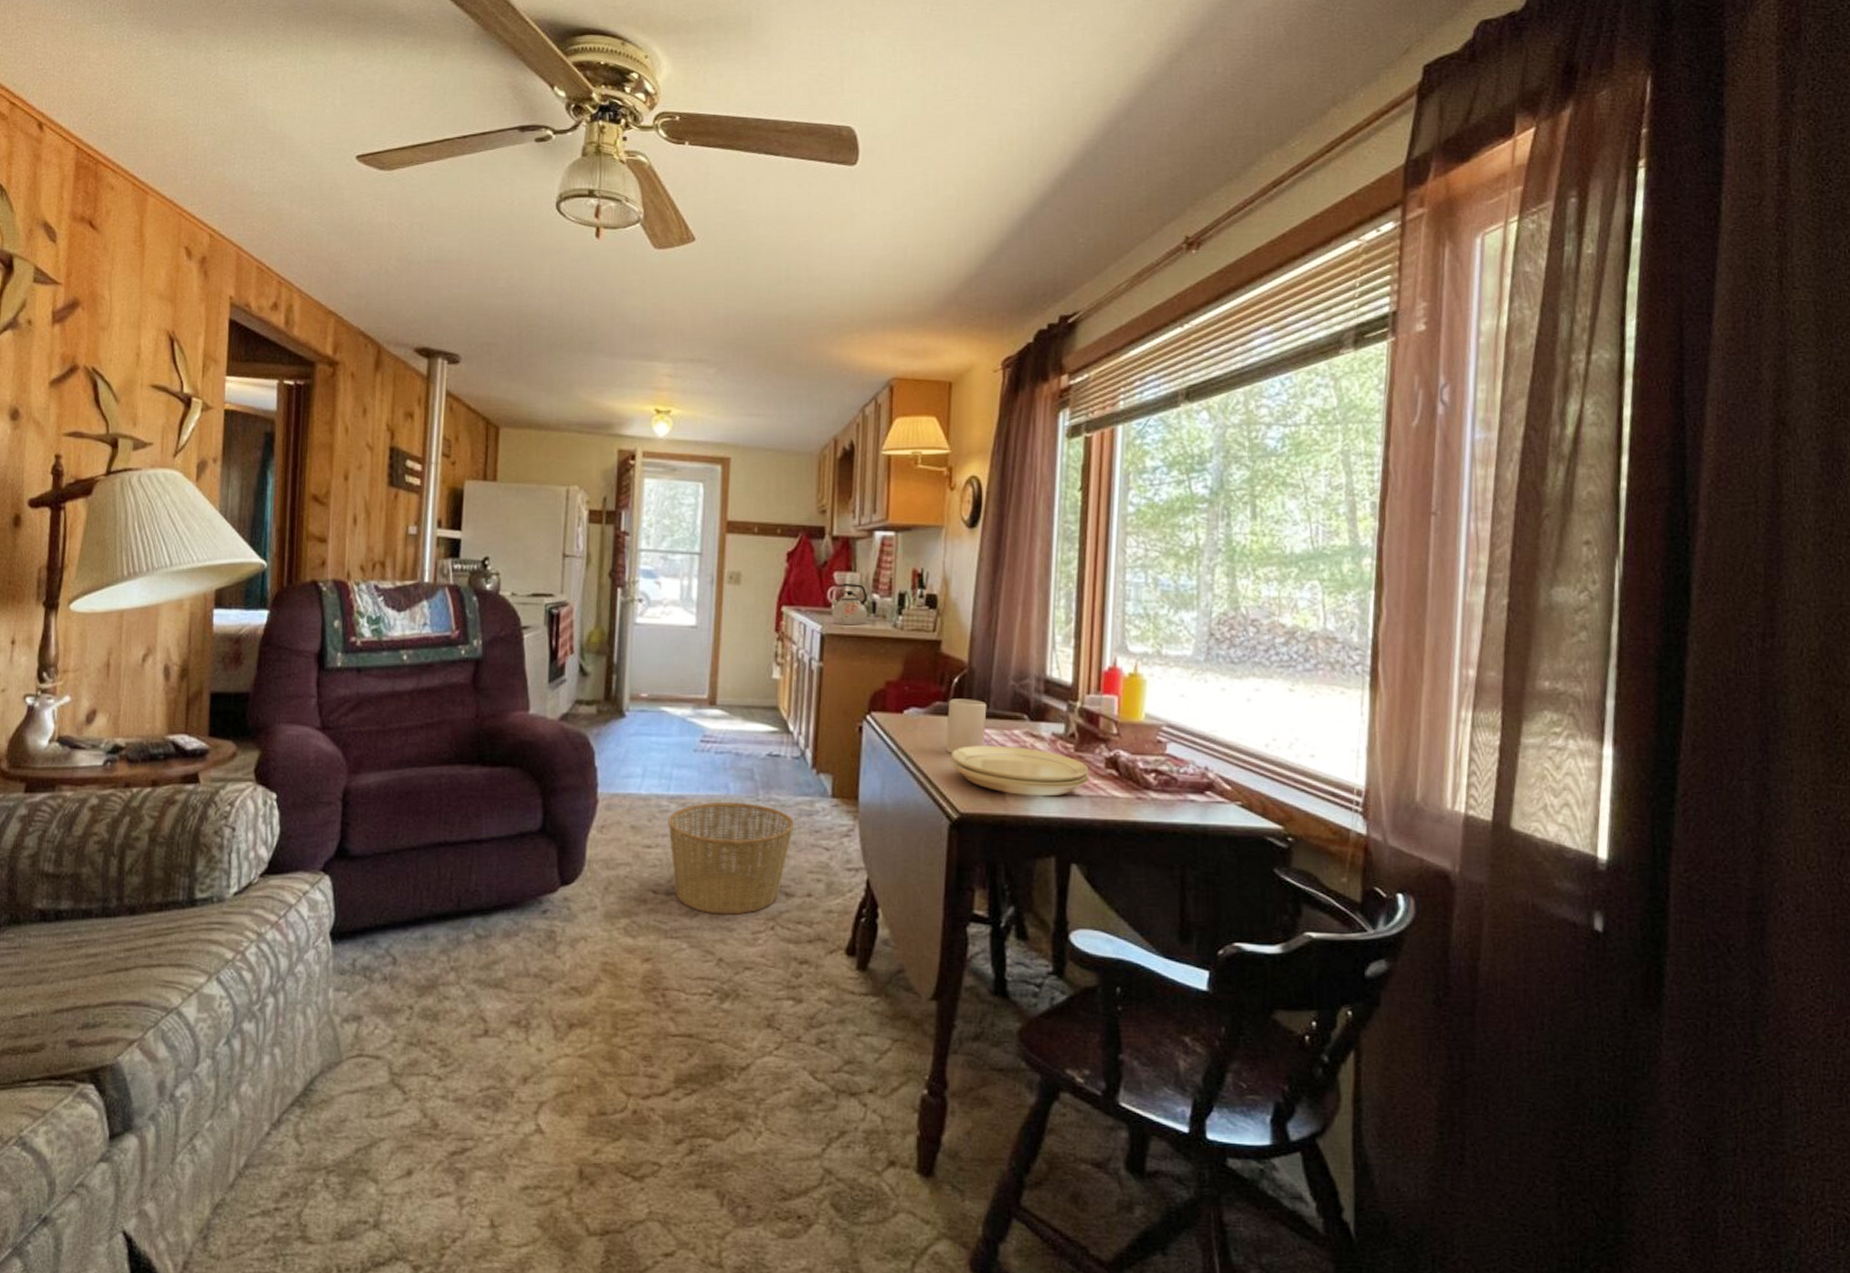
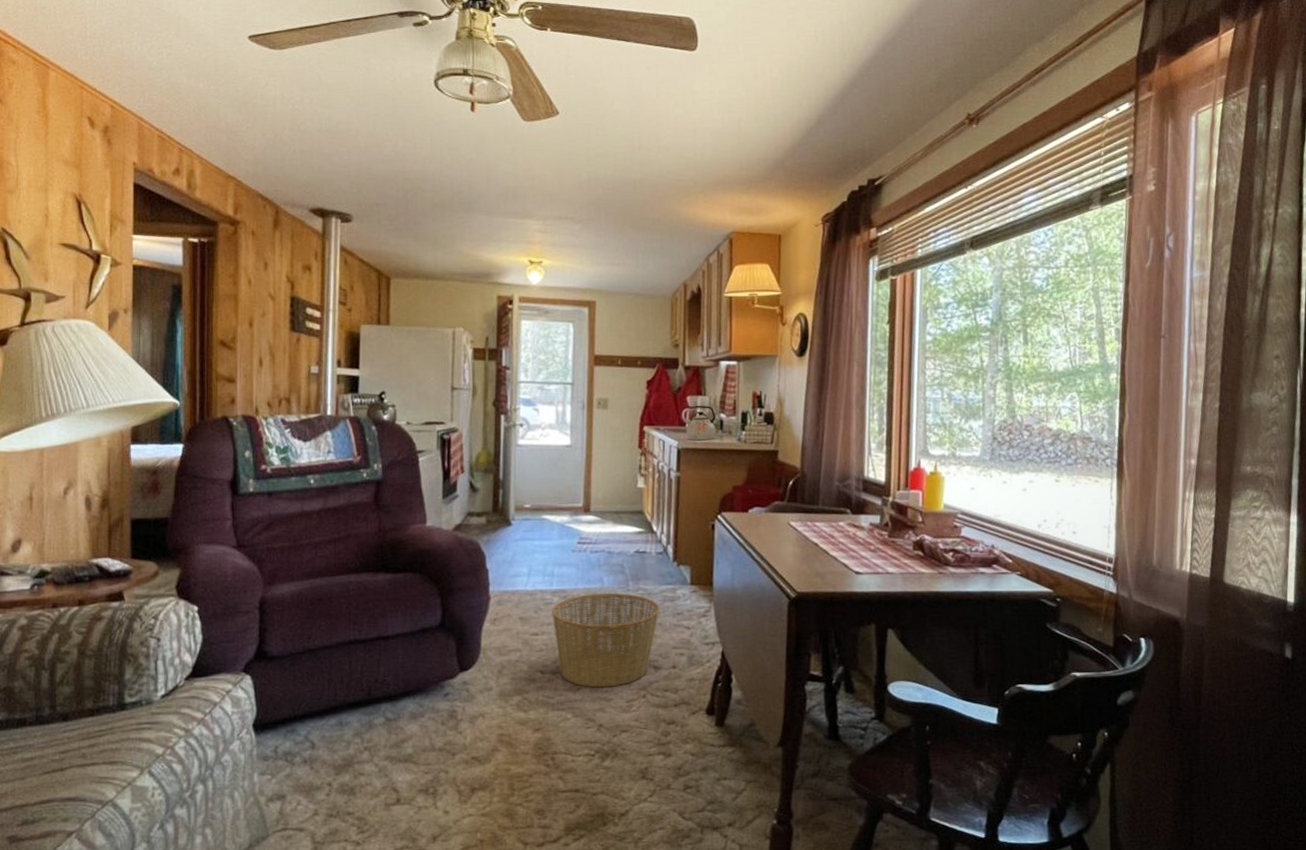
mug: present [945,699,987,753] -> none [783,498,817,544]
plate: present [950,745,1089,797] -> none [788,535,901,576]

